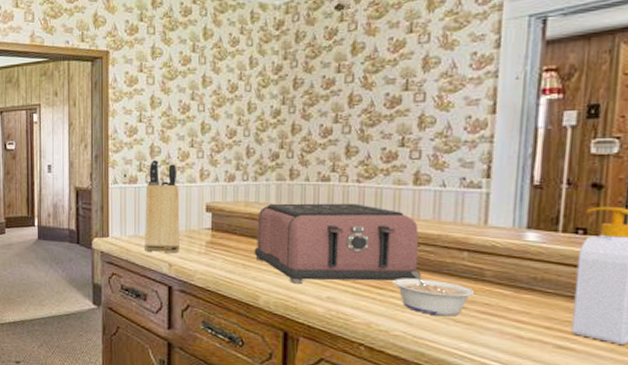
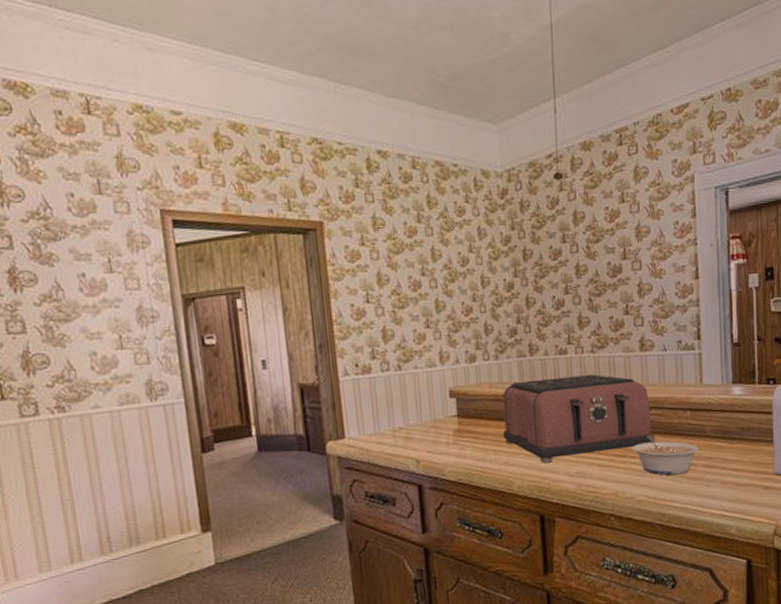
knife block: present [145,159,180,253] -> none [382,344,426,450]

